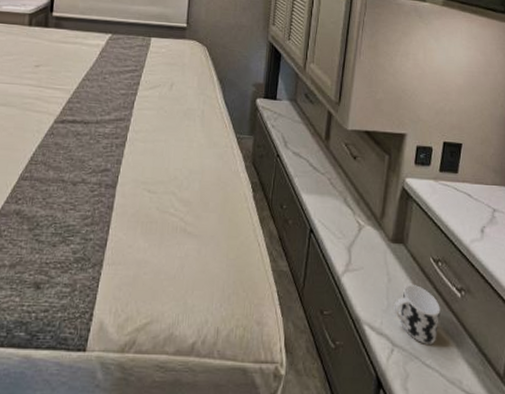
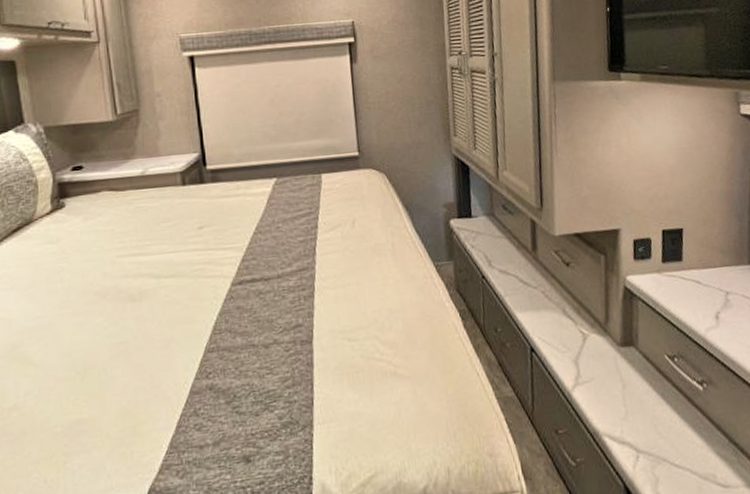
cup: present [394,285,440,345] -> none [632,386,684,445]

